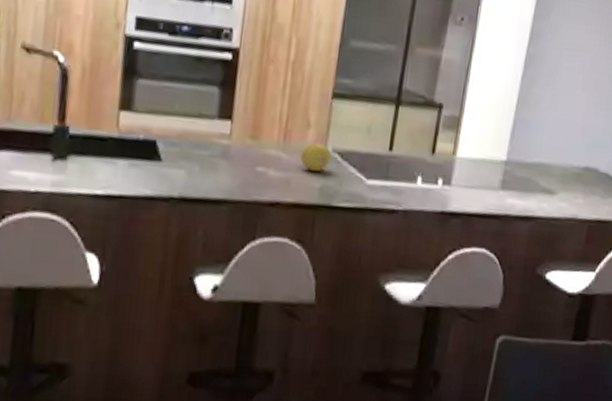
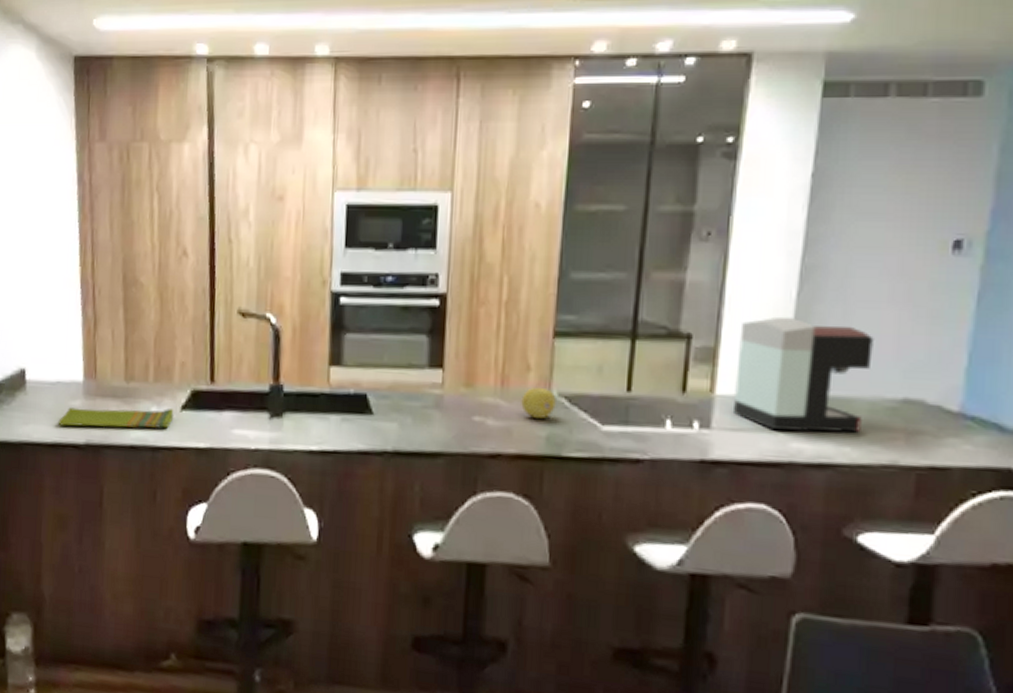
coffee maker: none [469,95,570,192] -> present [733,316,874,433]

